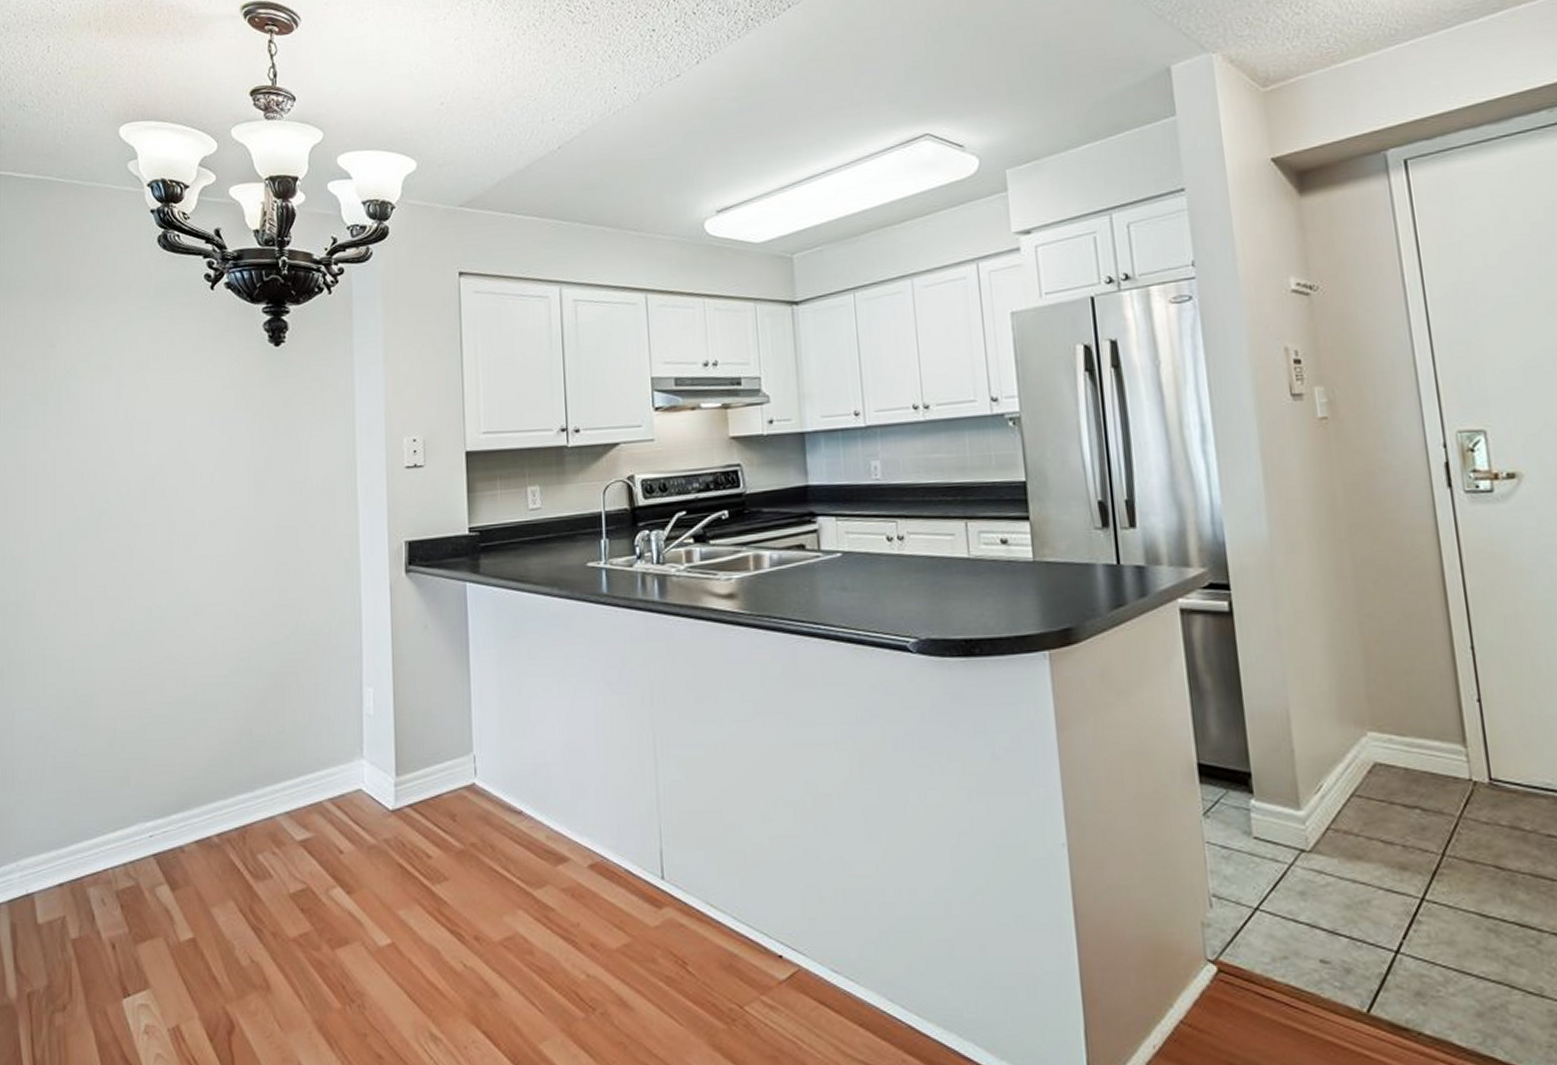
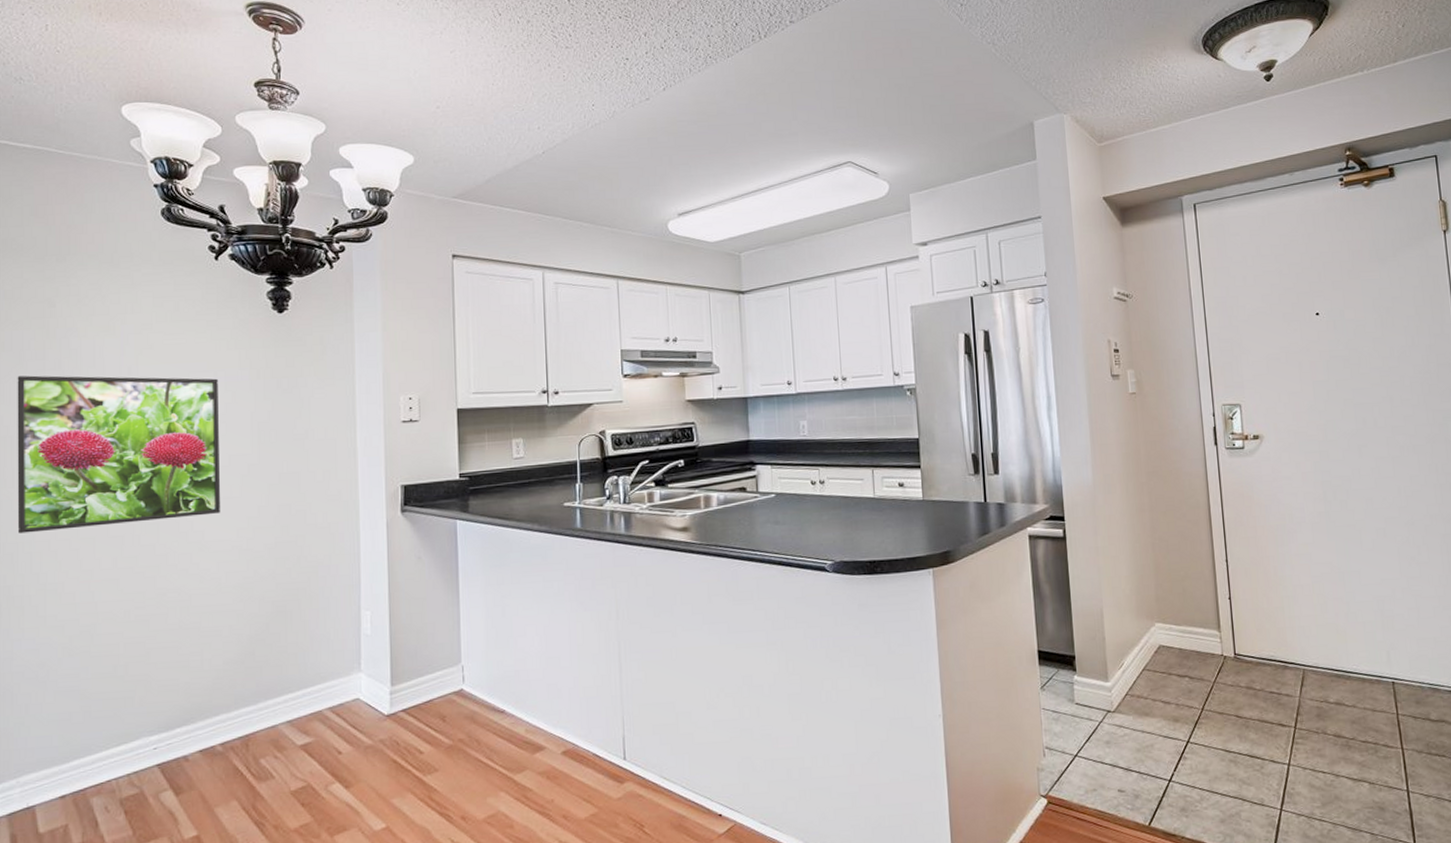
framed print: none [19,421,217,593] -> present [17,375,221,534]

